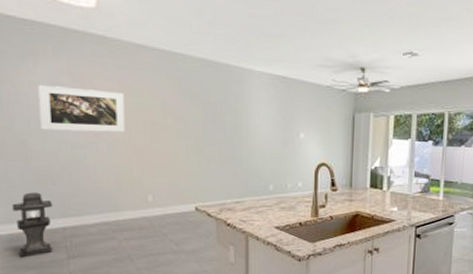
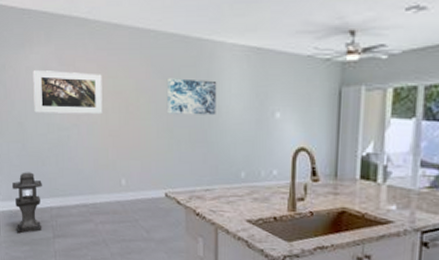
wall art: none [195,100,246,135] -> present [166,78,217,116]

